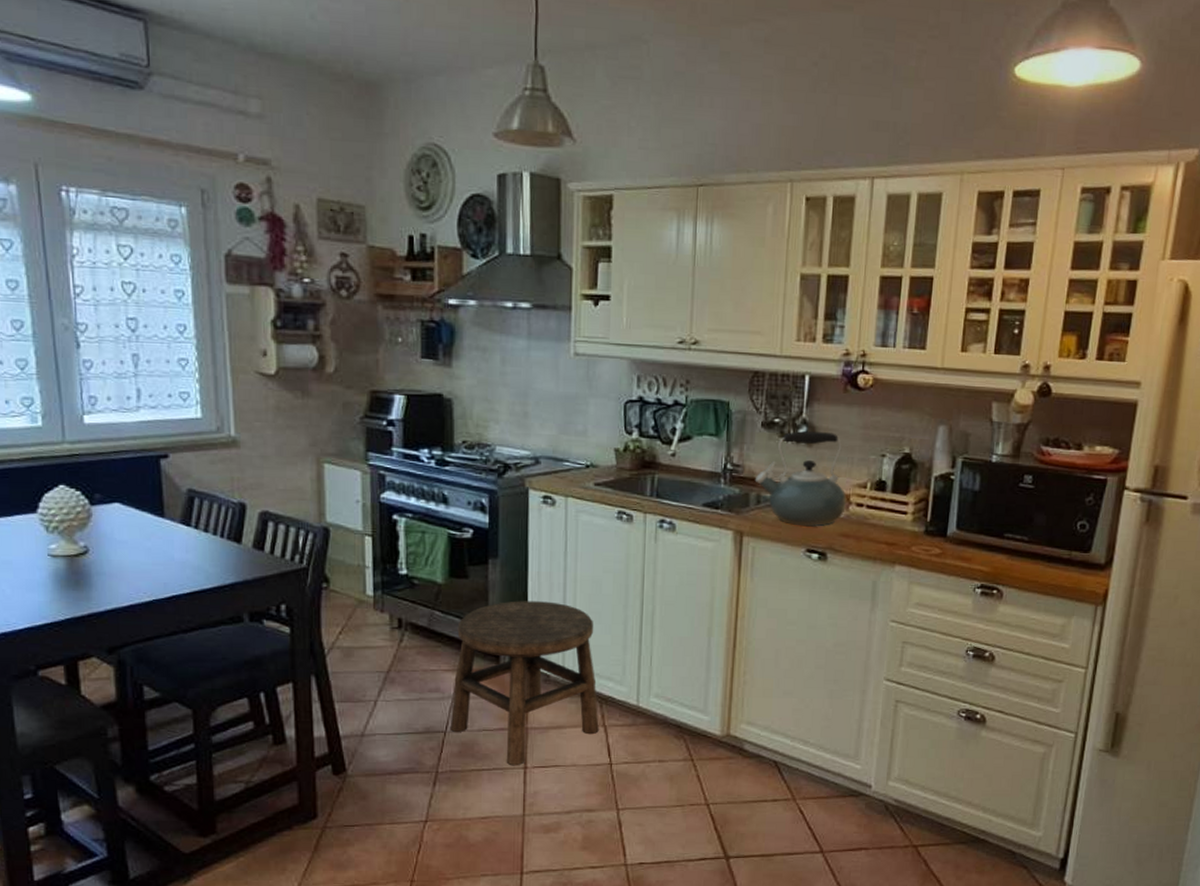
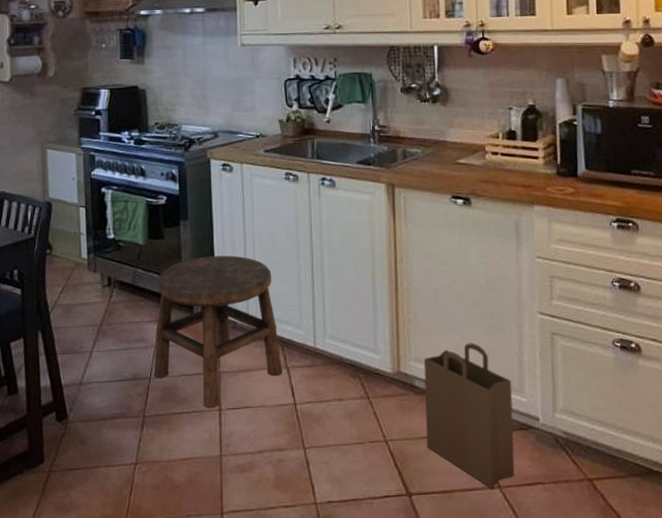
shopping bag: none [750,707,848,853] -> present [423,343,515,489]
kettle: present [754,431,846,526] -> none [400,92,483,175]

